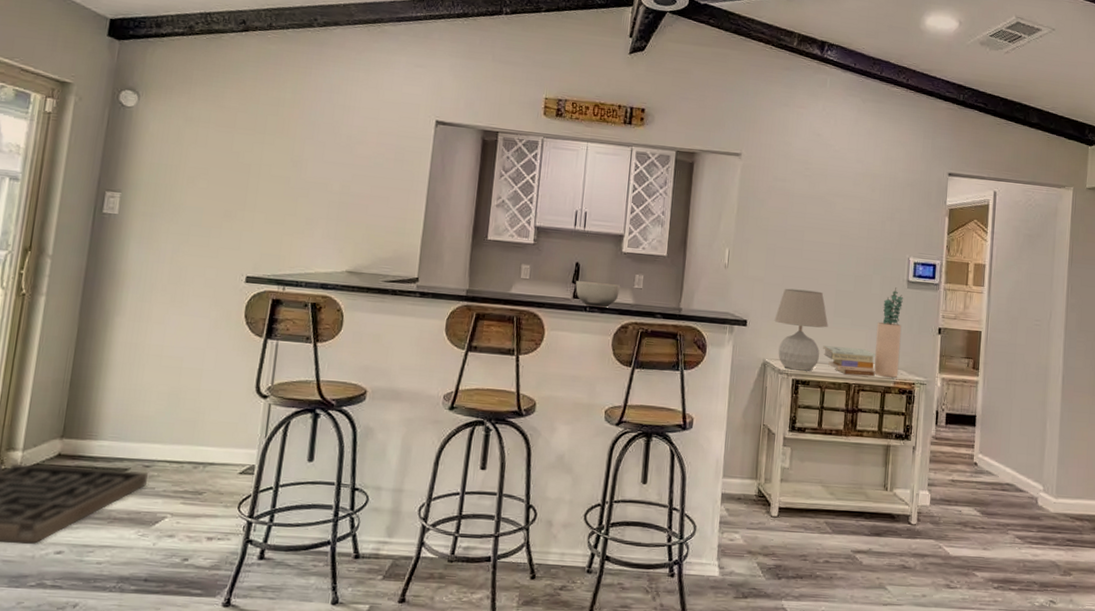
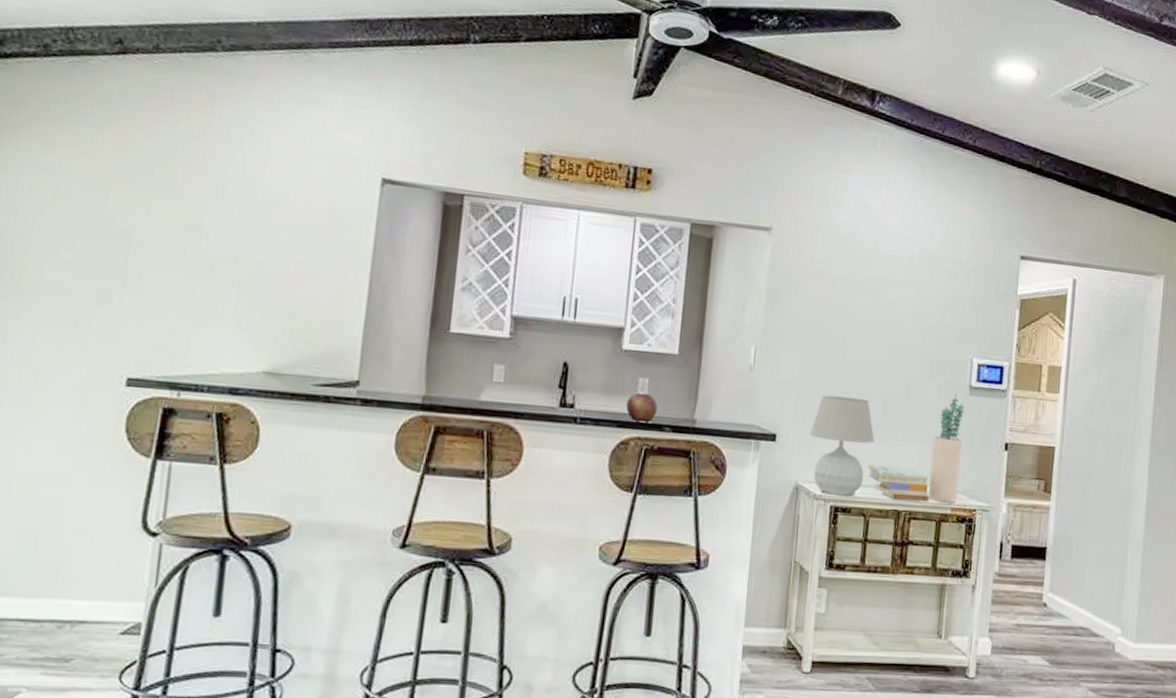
bowl: present [575,281,621,308] -> none [563,385,621,419]
fruit: none [625,286,651,311] -> present [626,392,658,423]

